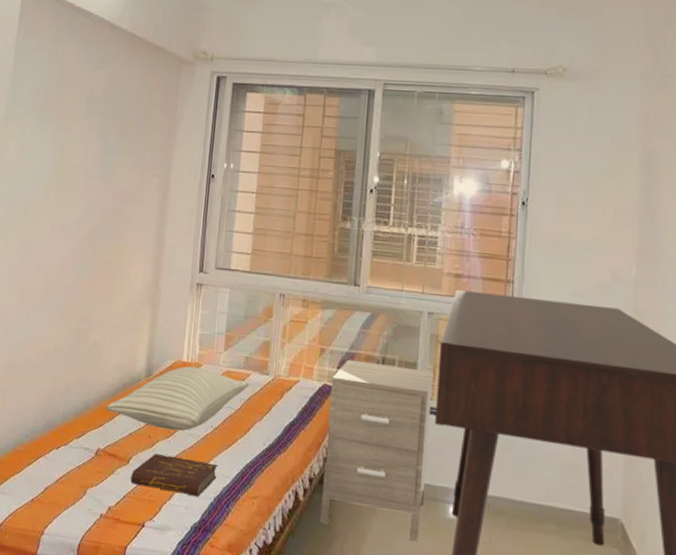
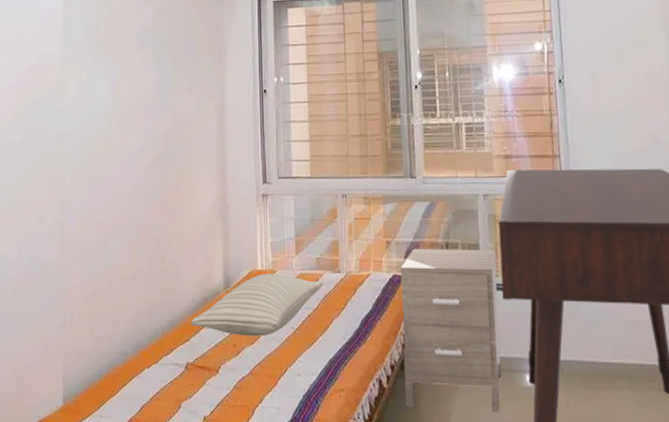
book: present [130,454,218,497] -> none [222,361,303,397]

